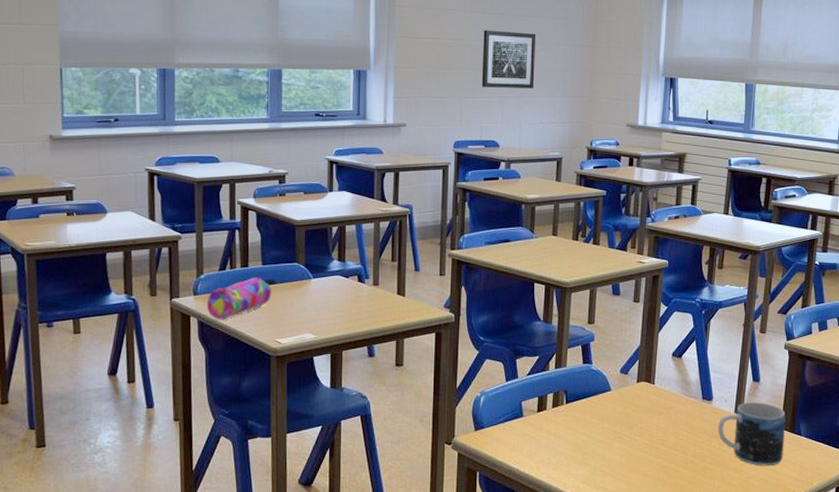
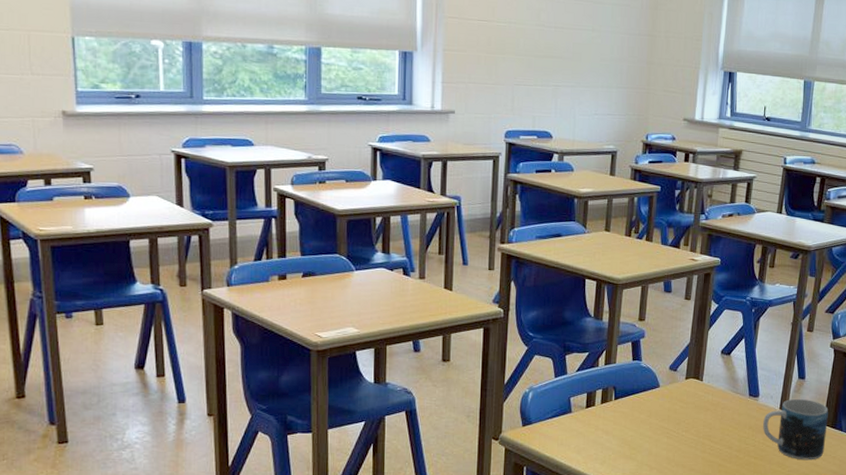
pencil case: present [206,277,272,320] -> none [241,268,311,312]
wall art: present [481,30,536,89] -> none [535,13,593,78]

